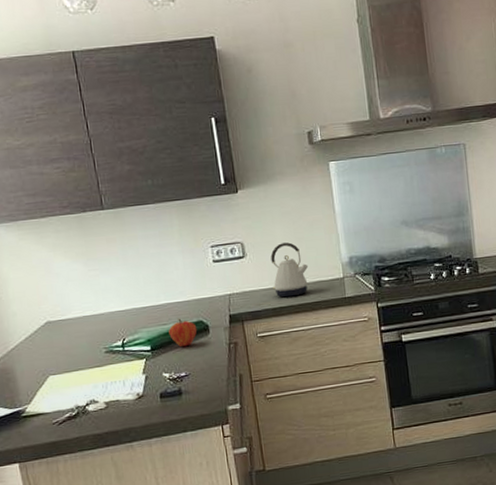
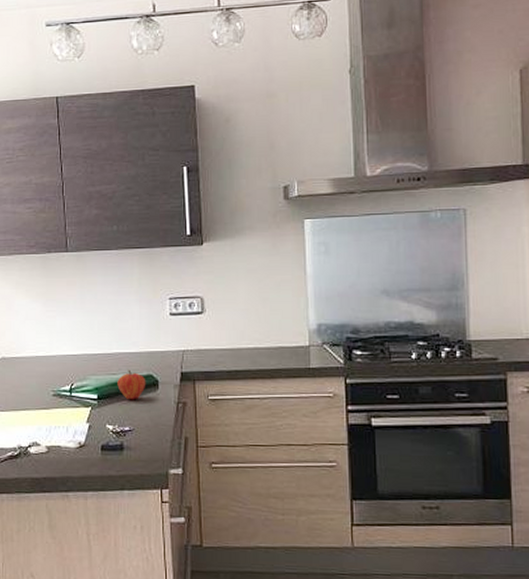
kettle: present [270,242,309,298] -> none [230,302,271,361]

